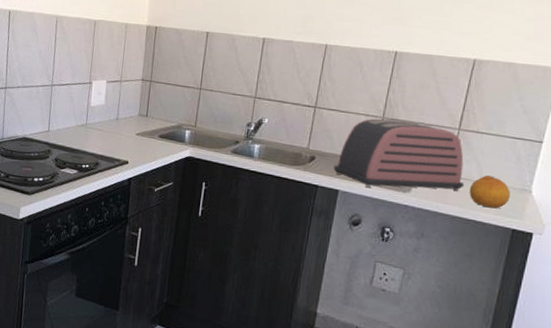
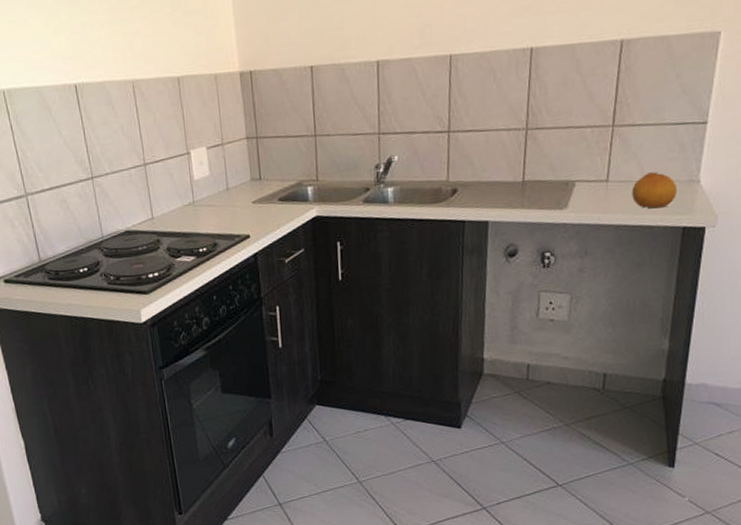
toaster: present [333,118,465,191] -> none [479,127,626,211]

